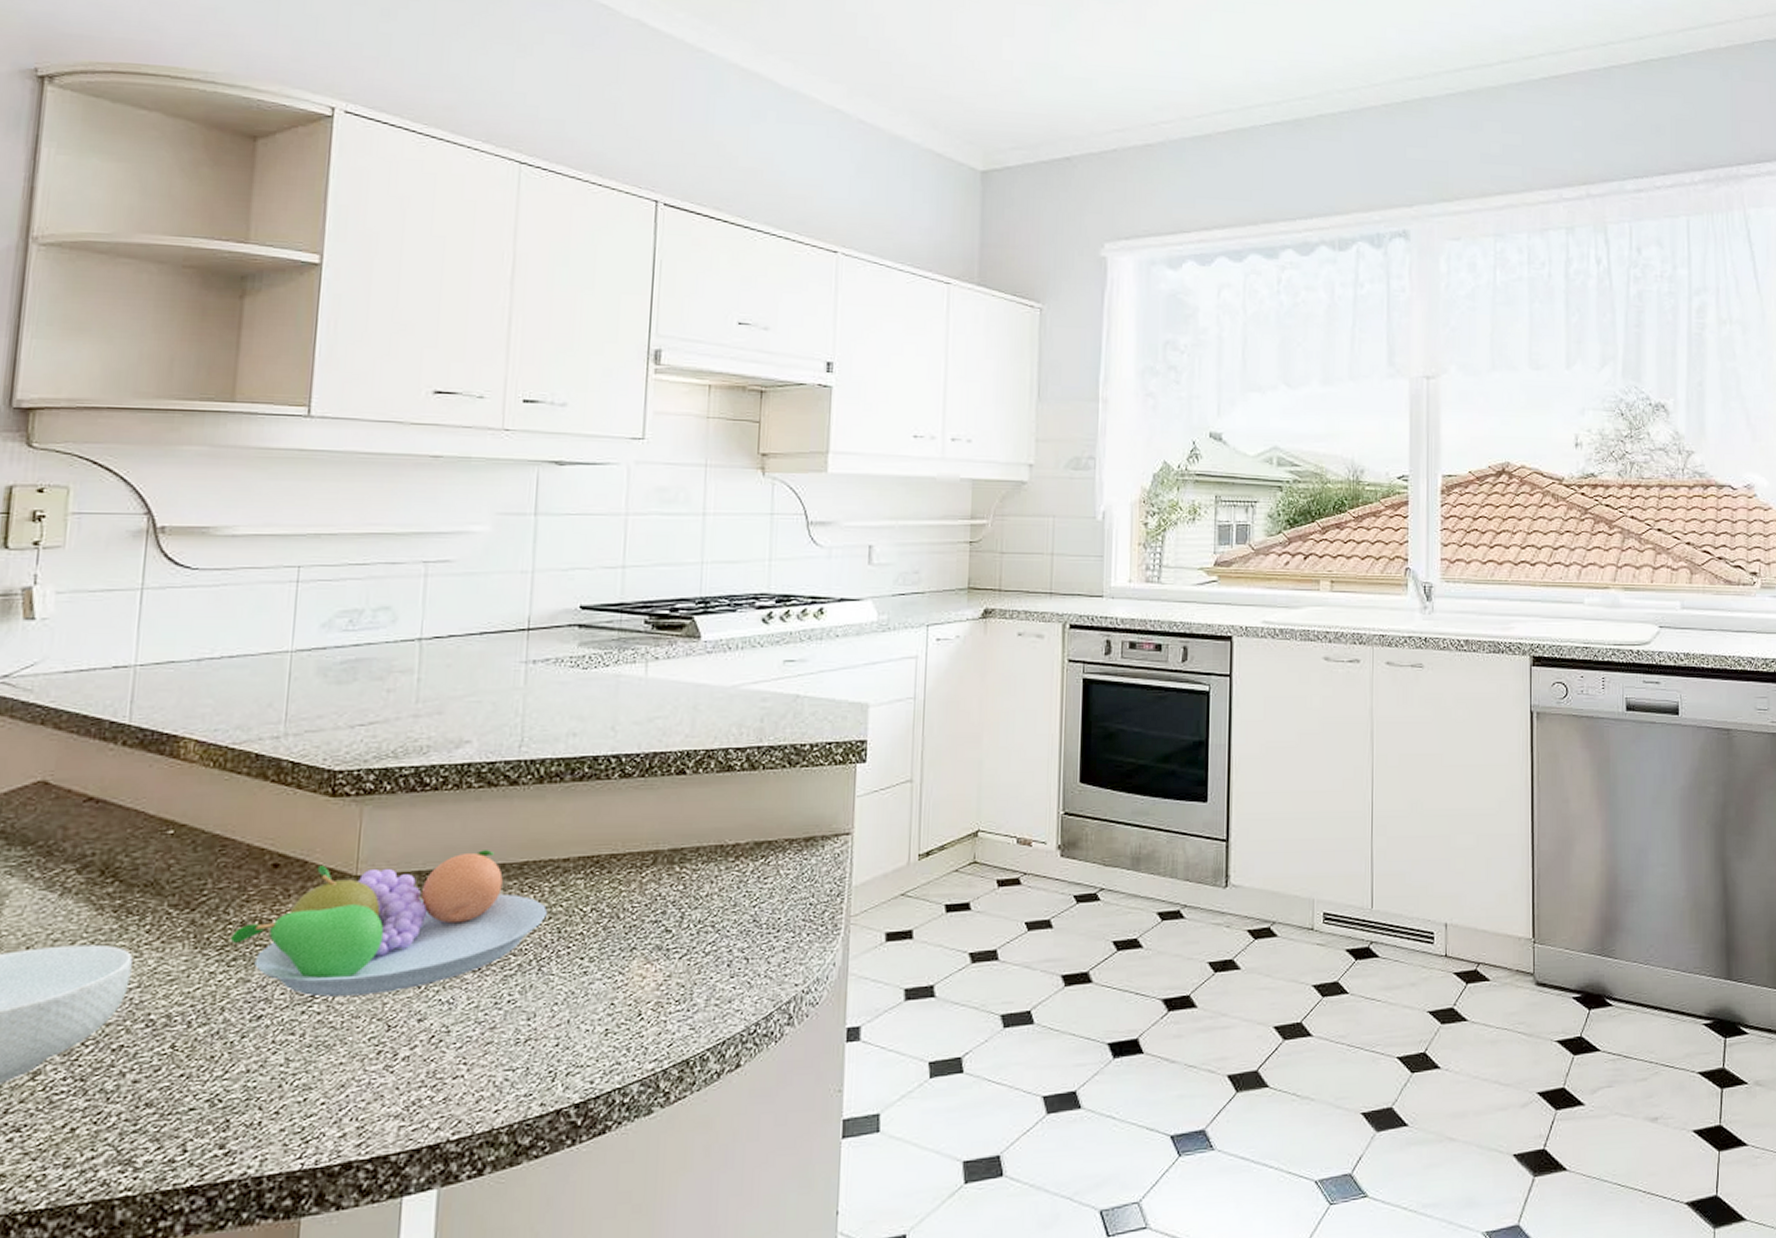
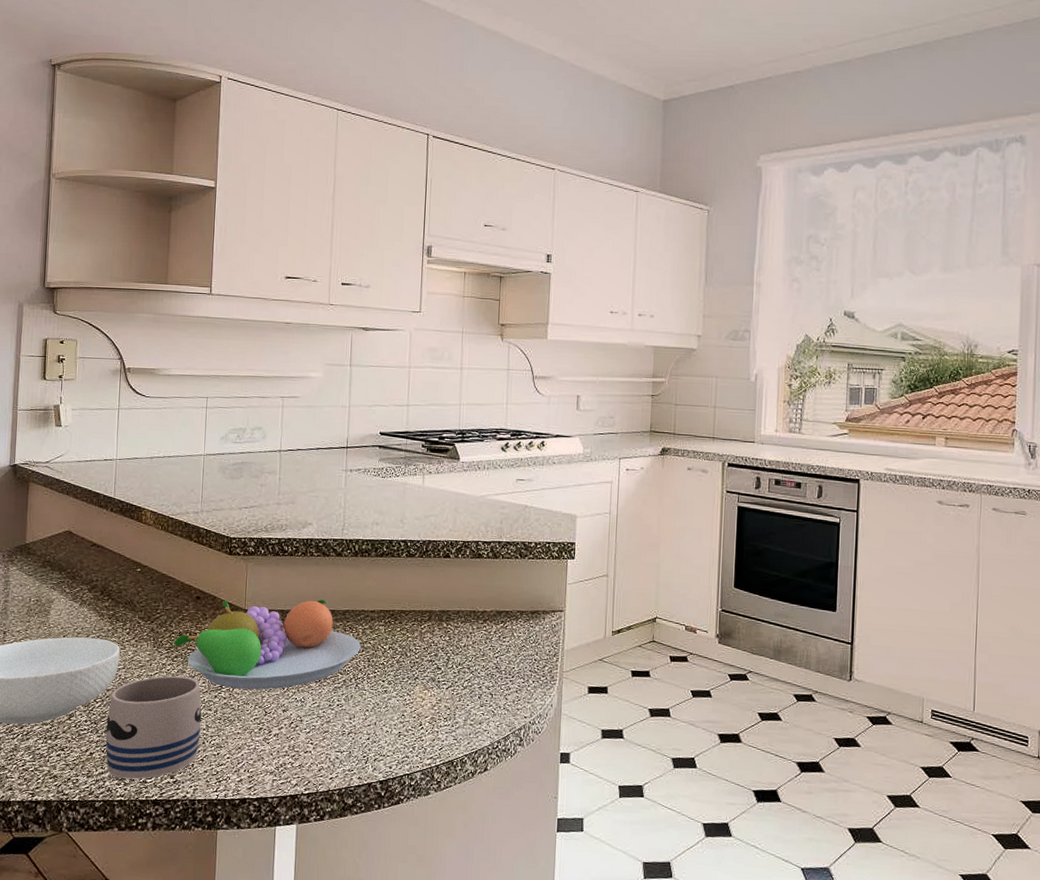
mug: none [100,987,278,1162] -> present [105,675,202,780]

